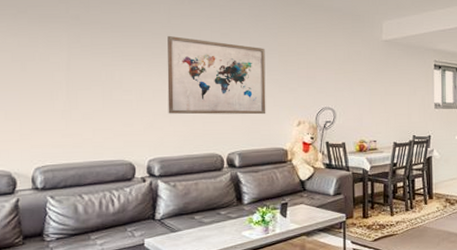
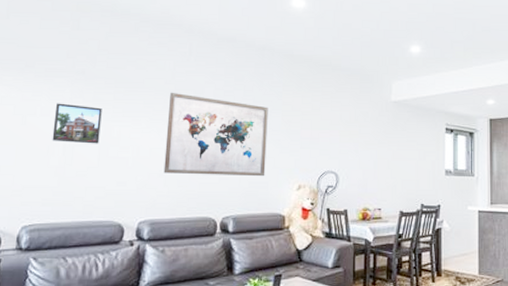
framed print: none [53,48,102,88] -> present [52,103,102,144]

